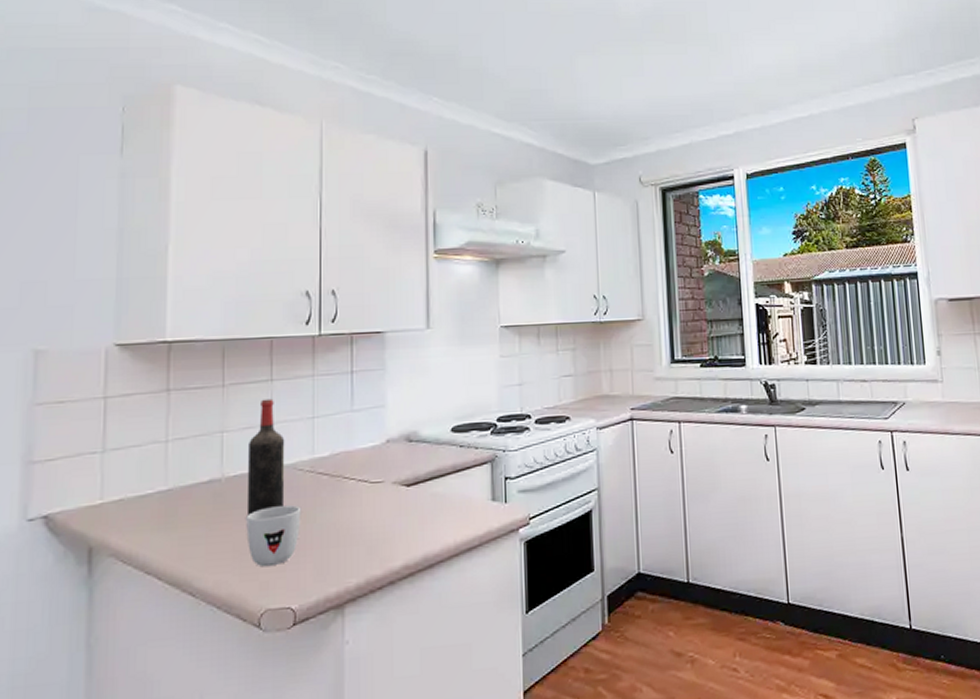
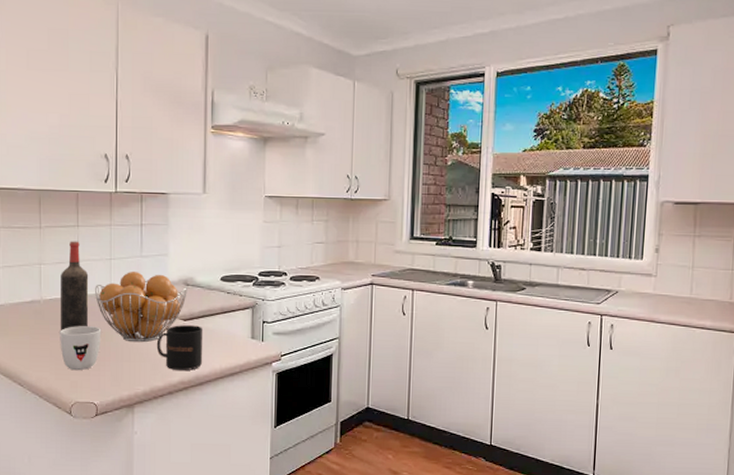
fruit basket: none [292,429,412,522] -> present [94,271,189,343]
mug: none [372,491,432,553] -> present [156,325,203,371]

